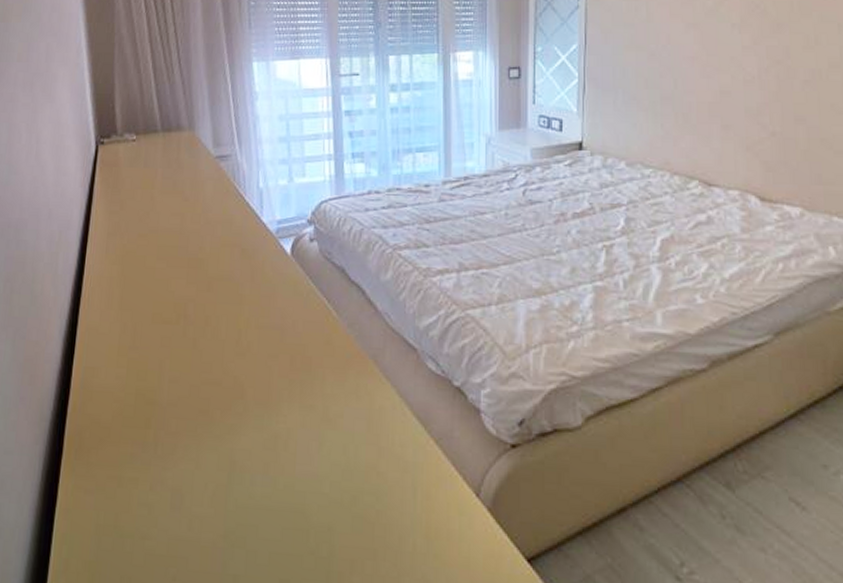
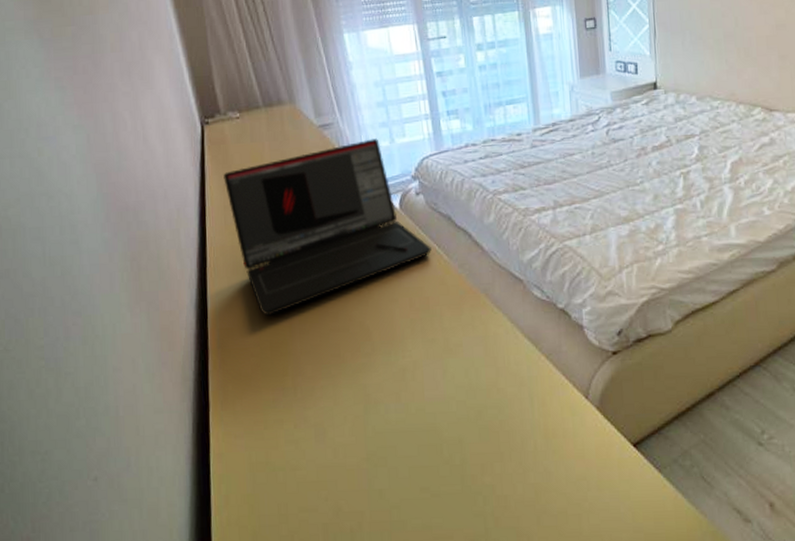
laptop: none [110,175,320,358] -> present [223,138,431,316]

